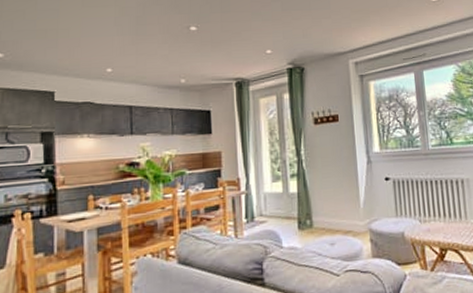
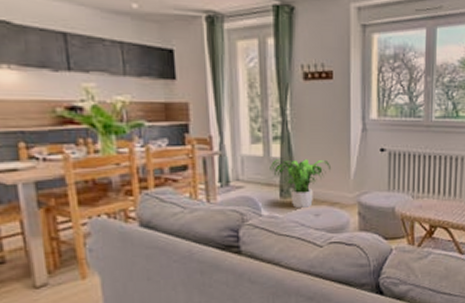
potted plant: none [288,191,342,239] -> present [270,159,330,209]

